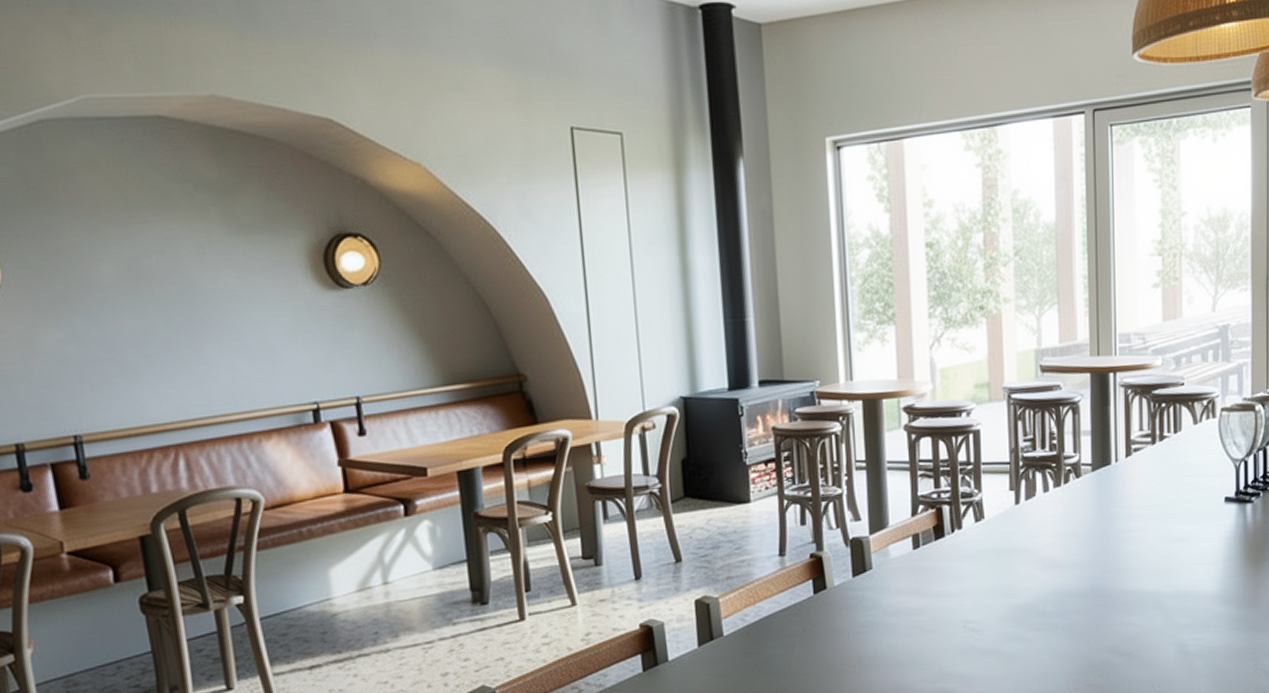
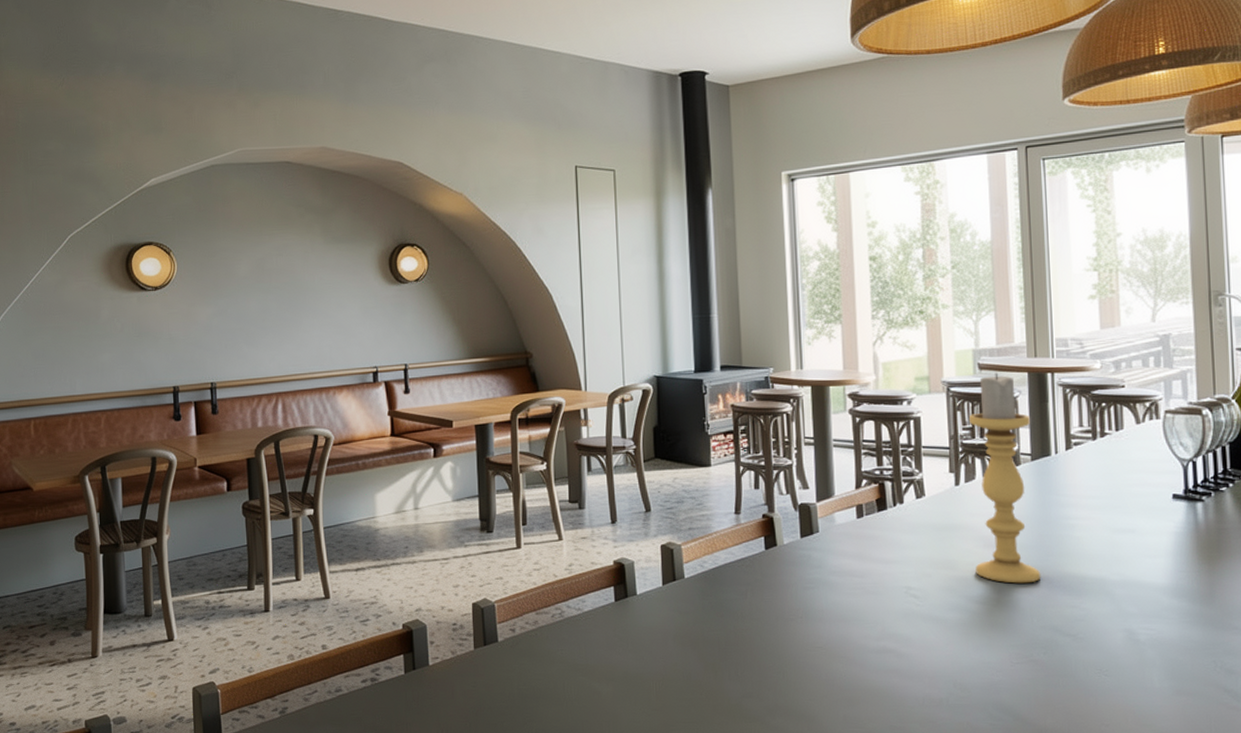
candle holder: none [1031,374,1099,606] -> present [969,372,1041,584]

